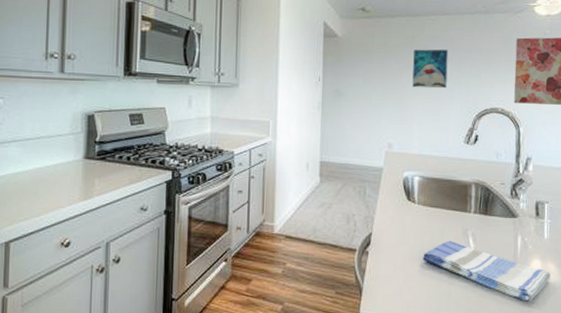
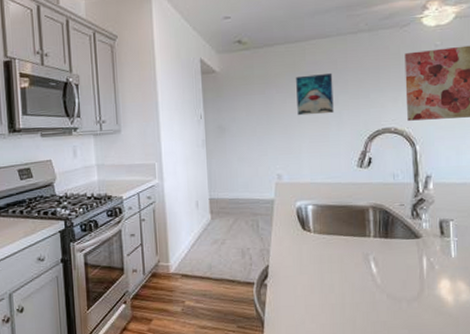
dish towel: present [422,240,550,302] -> none [323,266,461,323]

